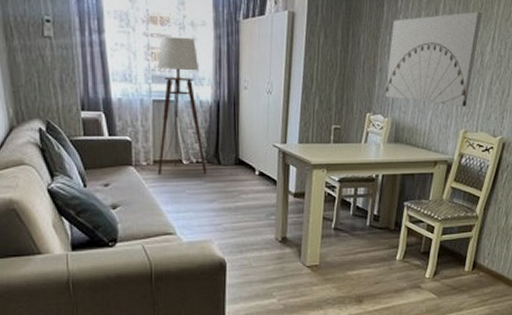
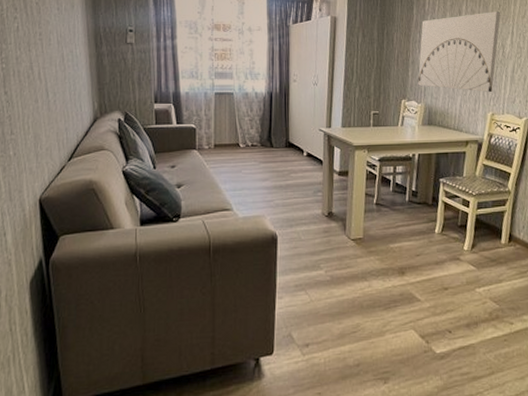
floor lamp: present [139,36,207,175] -> none [202,40,261,158]

